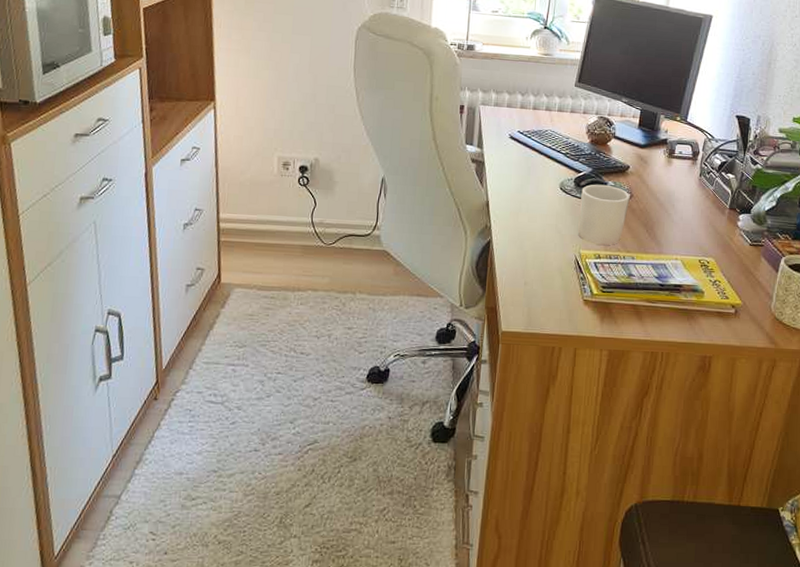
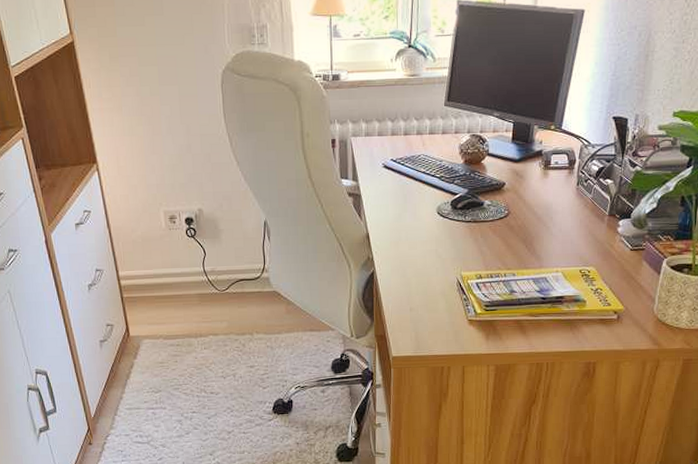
mug: present [578,184,630,245] -> none [458,204,507,265]

